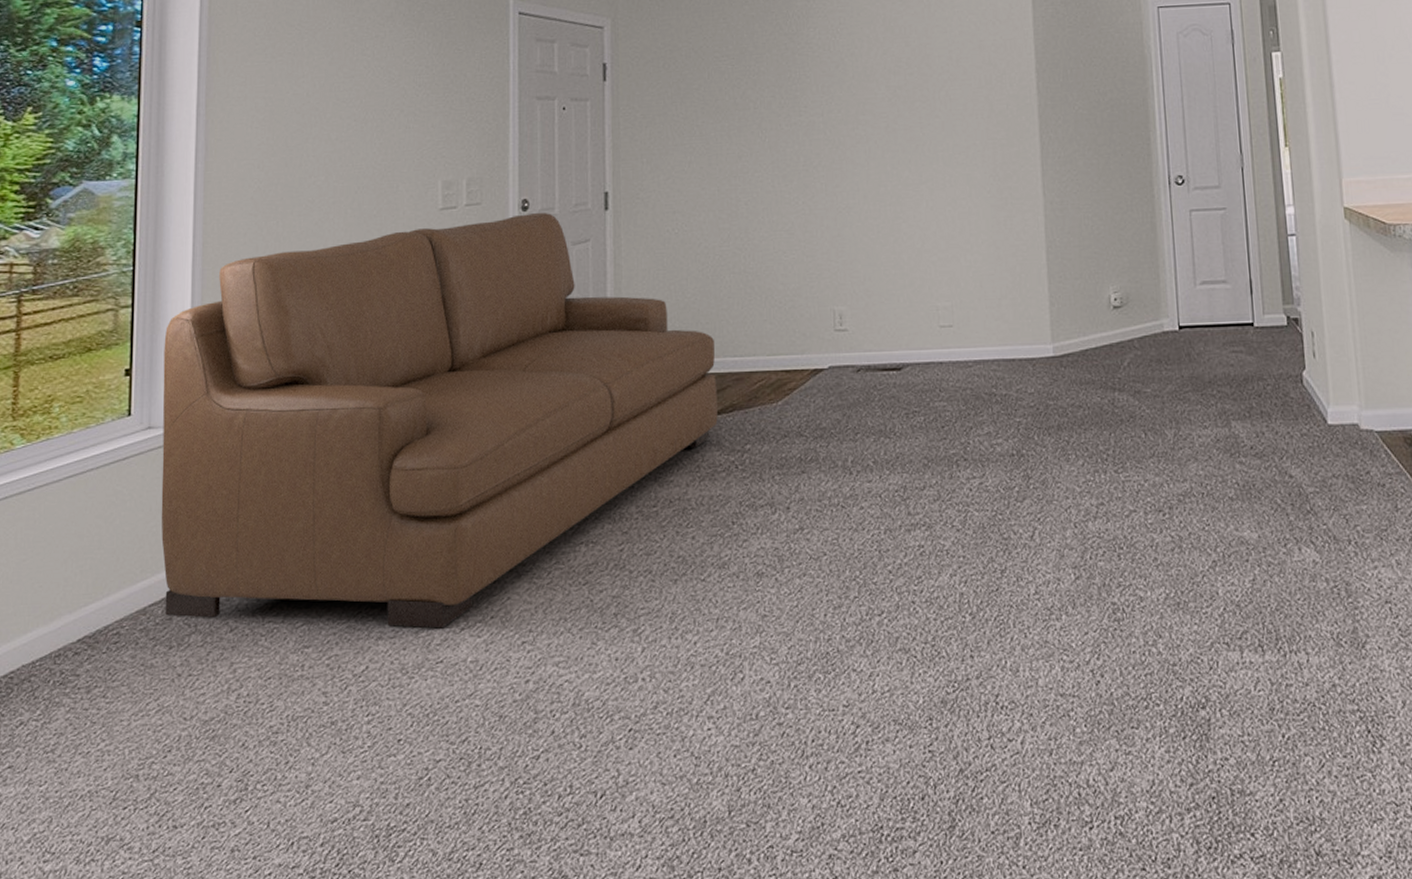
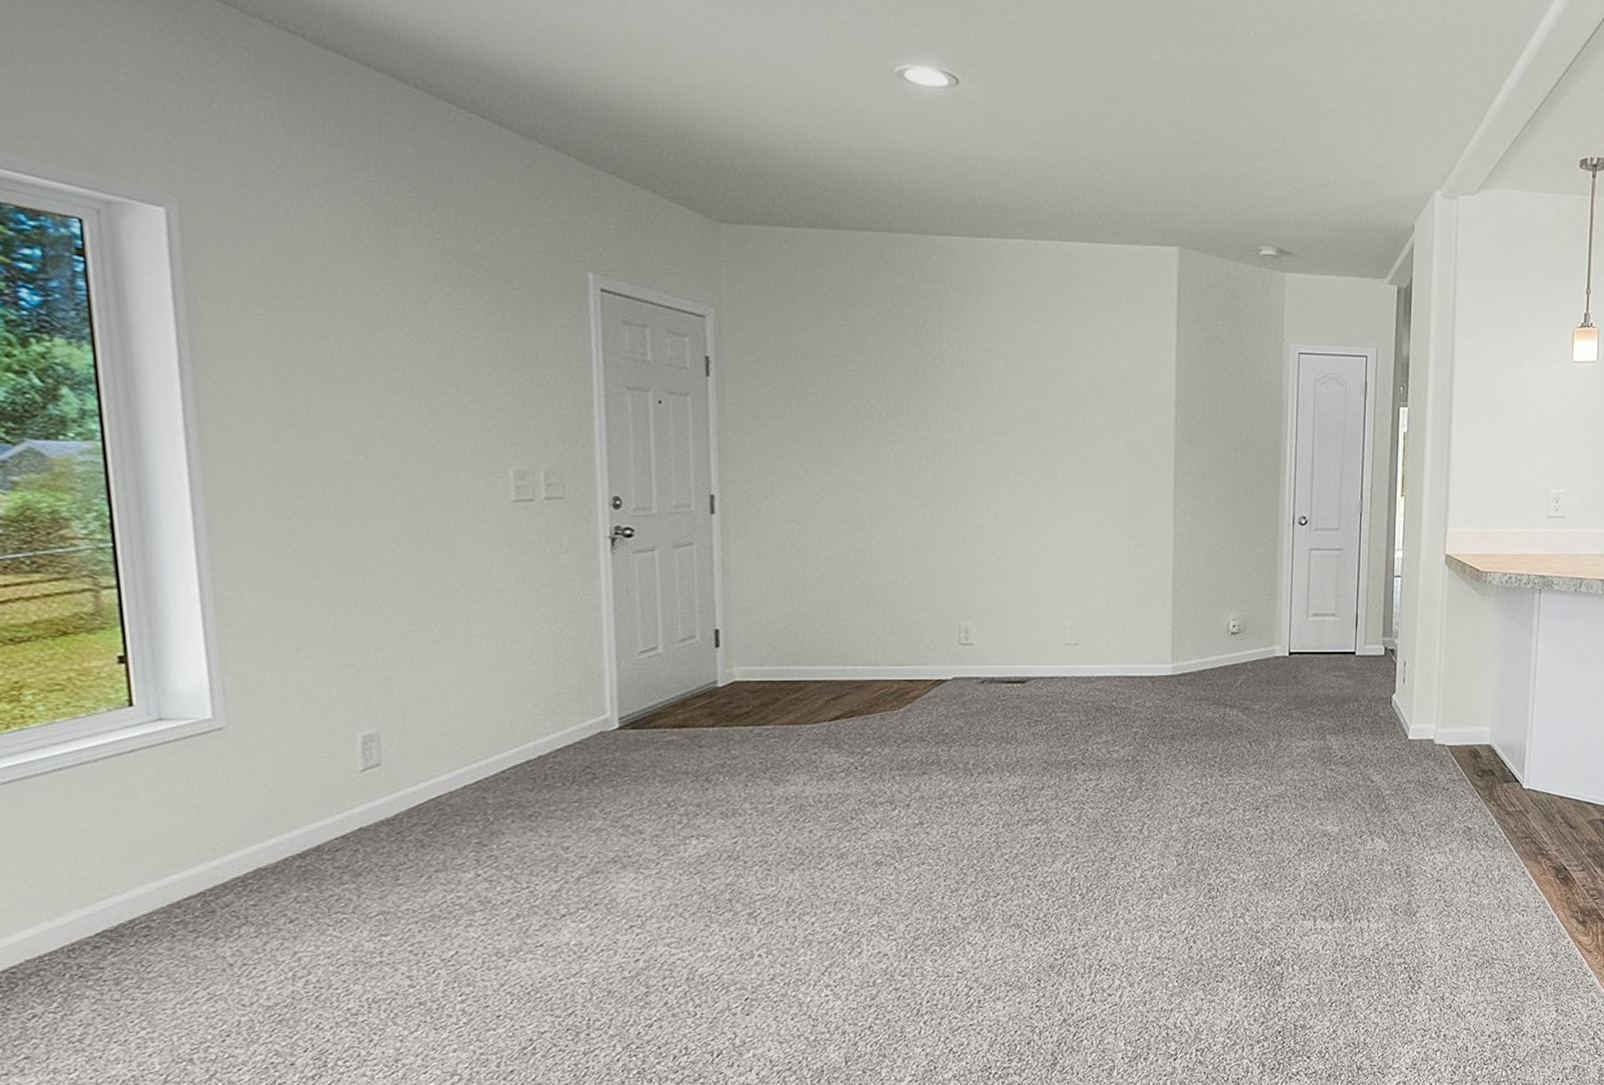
sofa: present [161,212,718,629] -> none [167,511,837,916]

